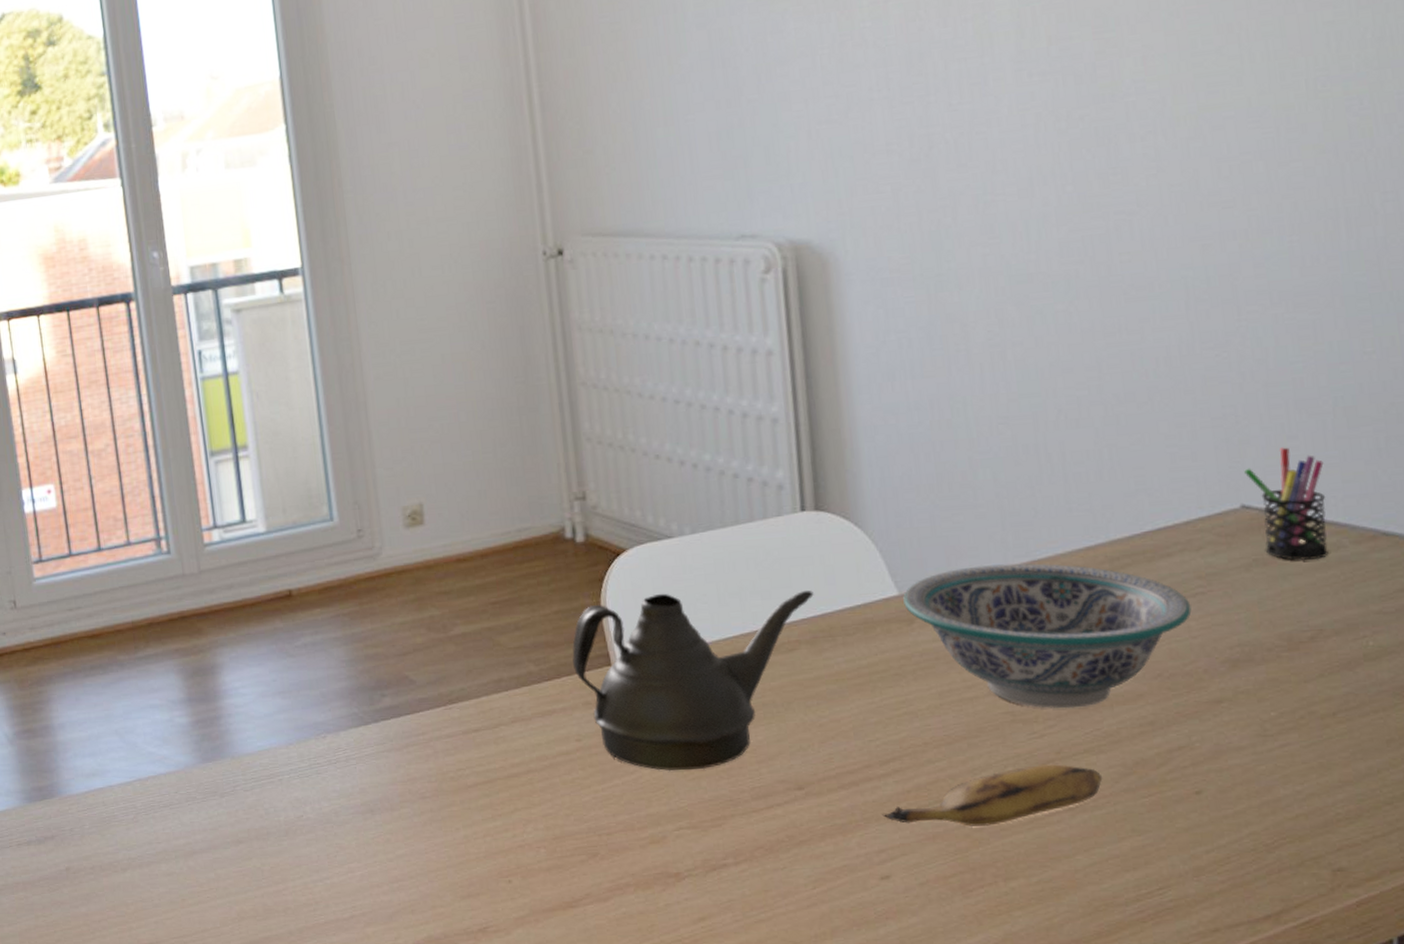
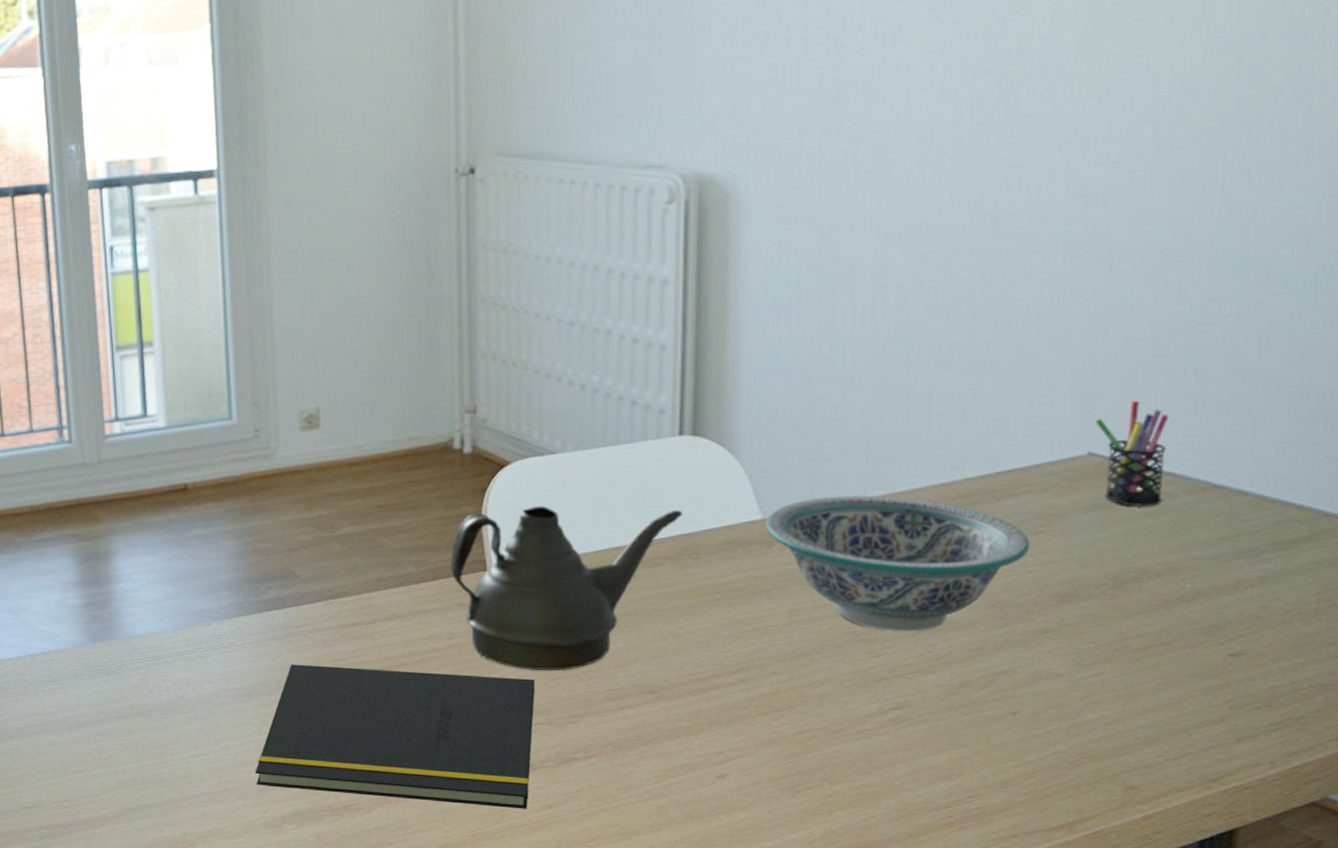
notepad: none [382,775,678,924] -> present [255,664,535,809]
banana: present [882,764,1103,826] -> none [725,681,930,734]

